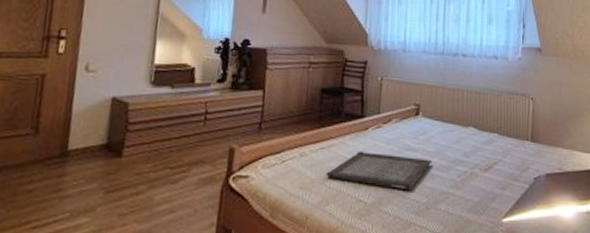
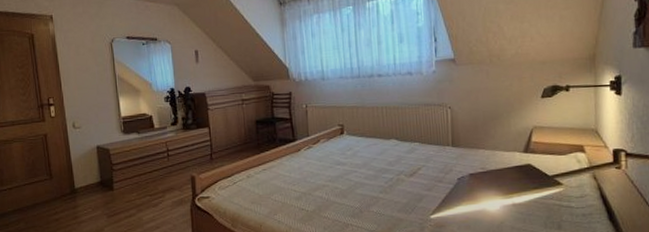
serving tray: present [326,151,431,191] -> none [270,169,360,198]

